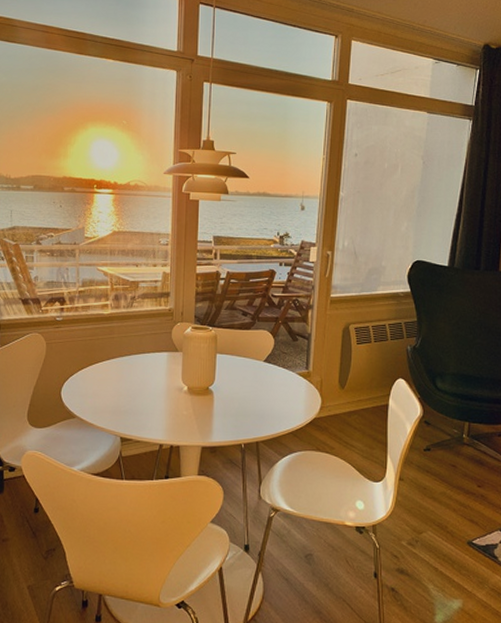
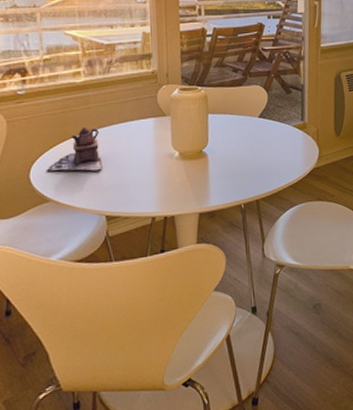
teapot: none [74,355,121,395] -> present [46,128,103,173]

